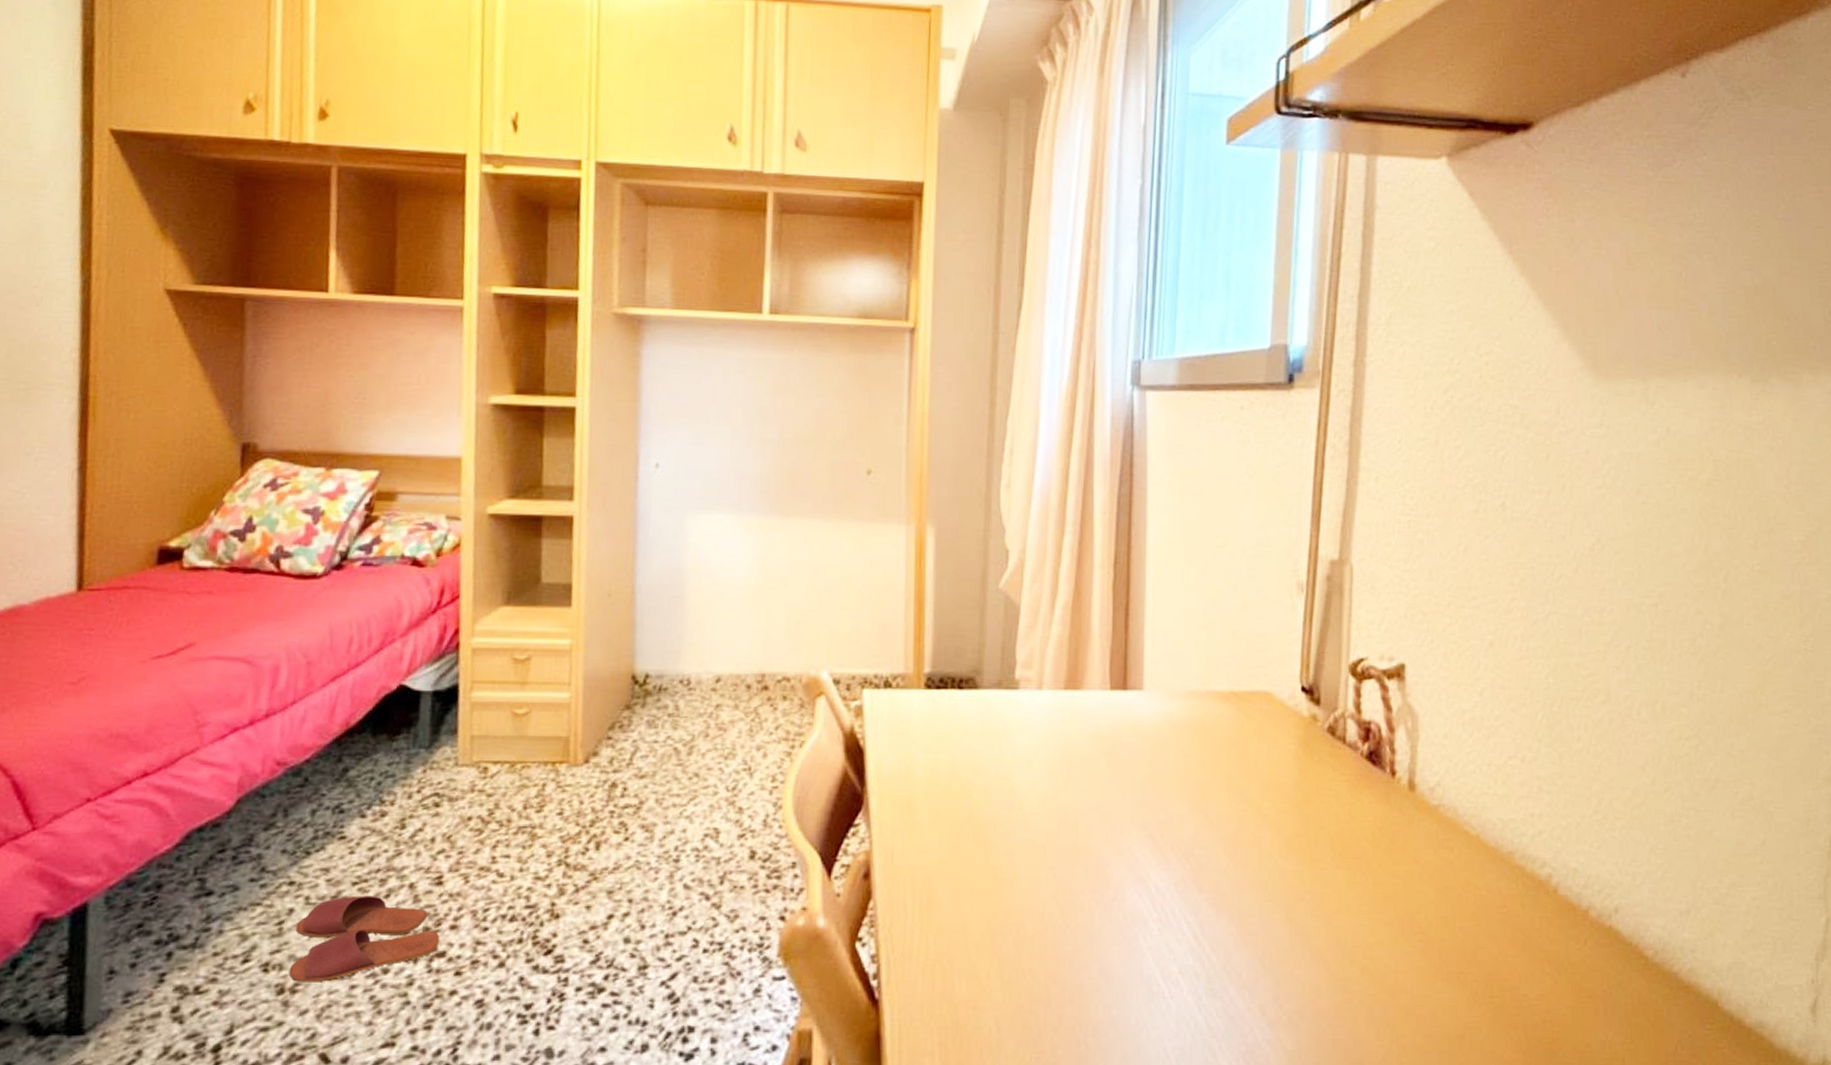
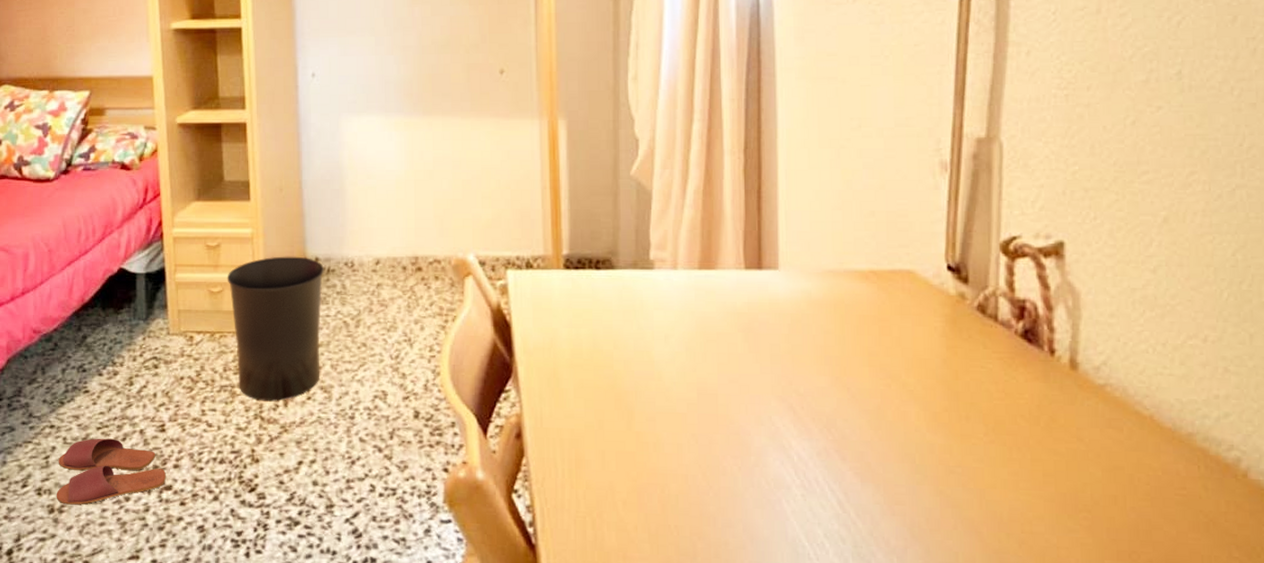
waste bin: none [535,672,655,843] -> present [227,256,324,401]

